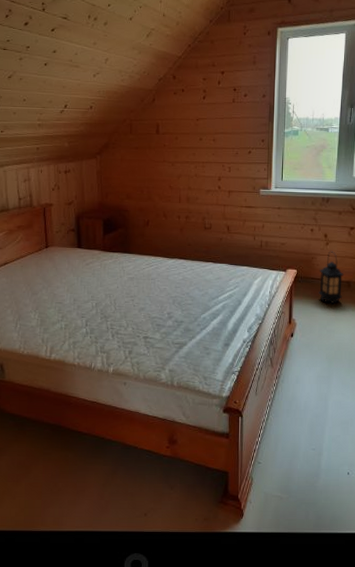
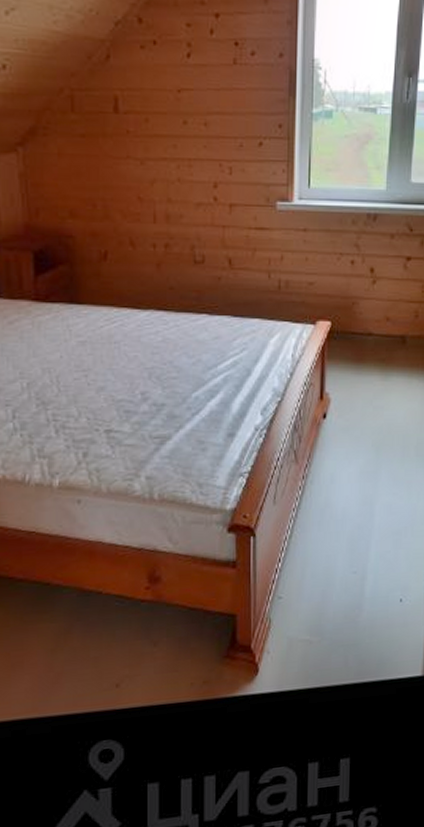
lantern: present [318,251,345,304] -> none [361,292,398,368]

